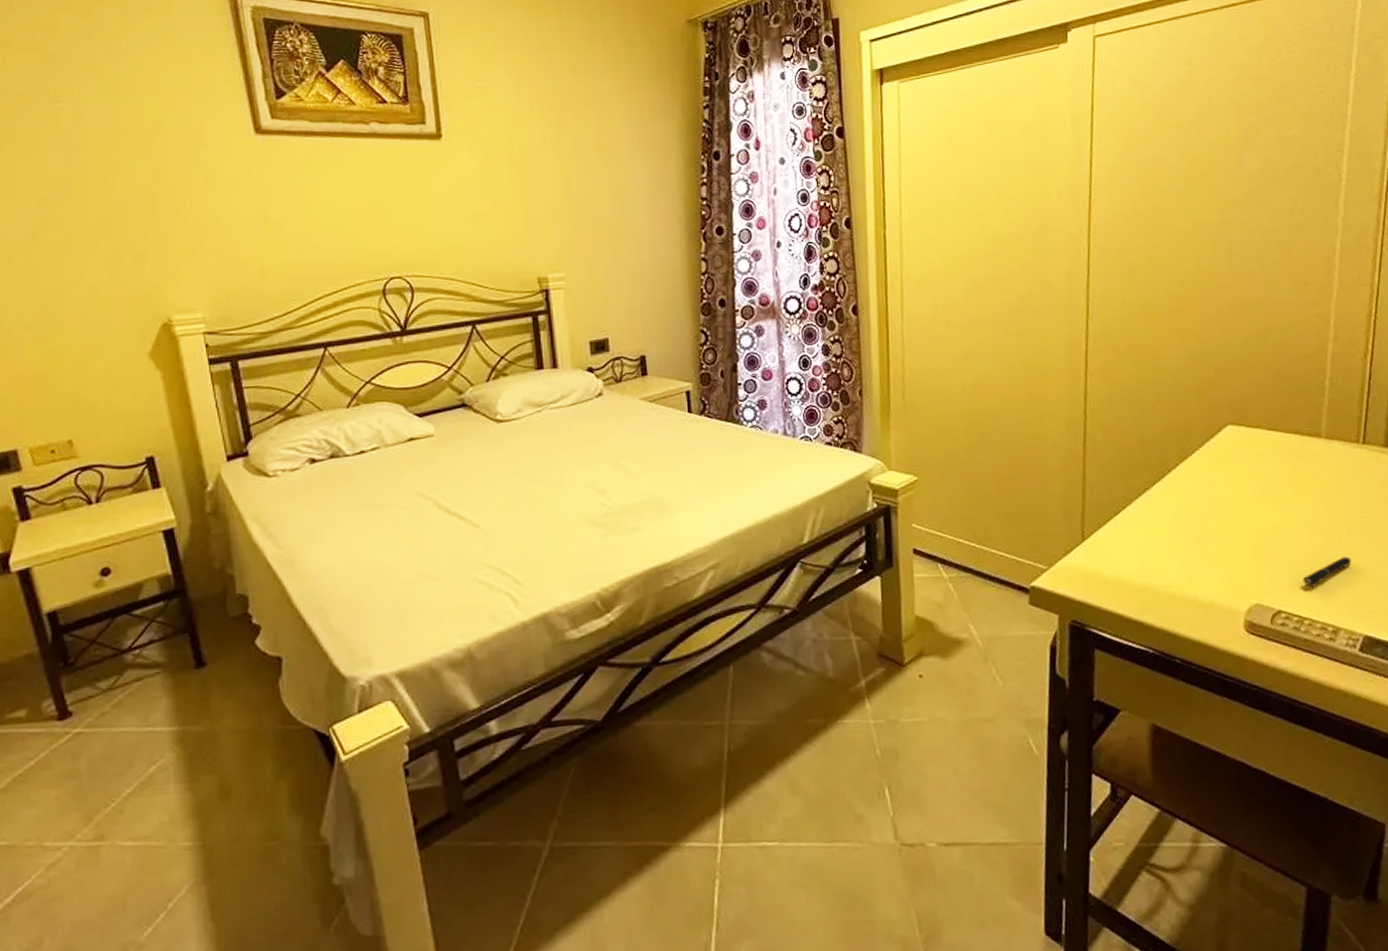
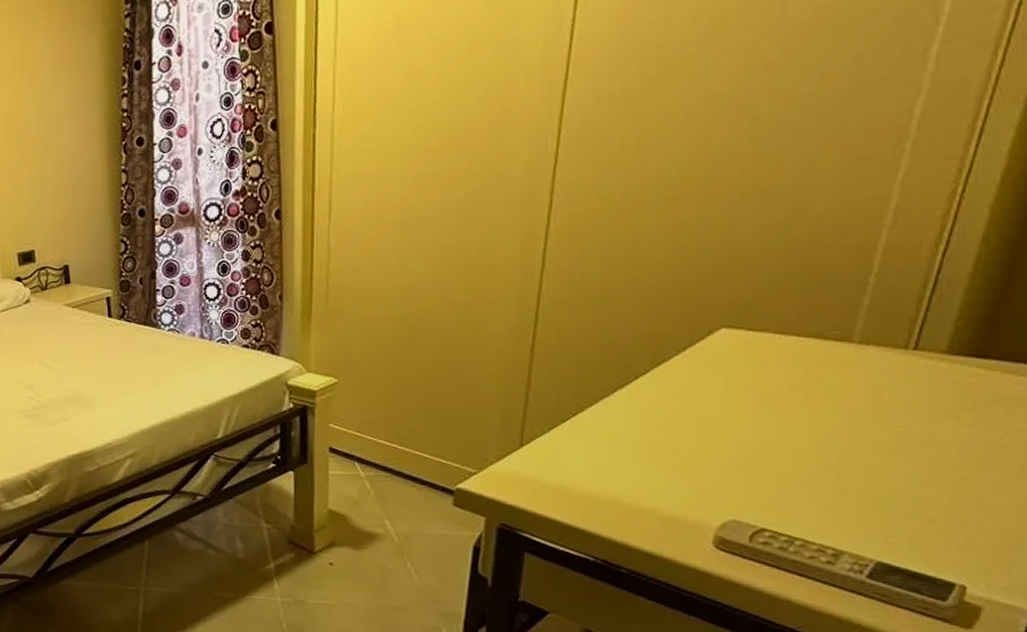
pen: present [1302,556,1352,588] -> none [799,476,873,507]

